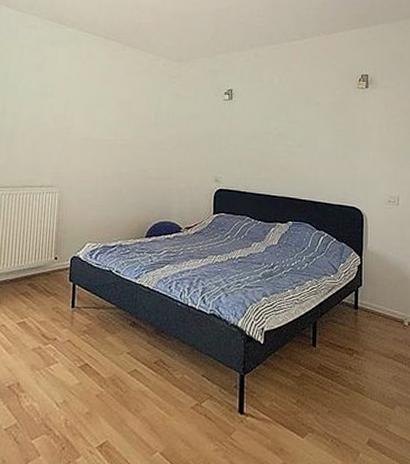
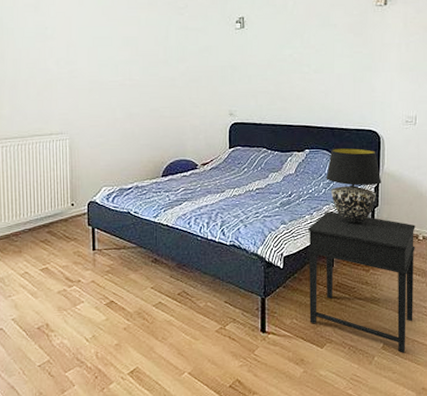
side table: none [289,287,401,452] -> present [307,211,415,353]
table lamp: none [309,222,365,304] -> present [326,147,382,225]

